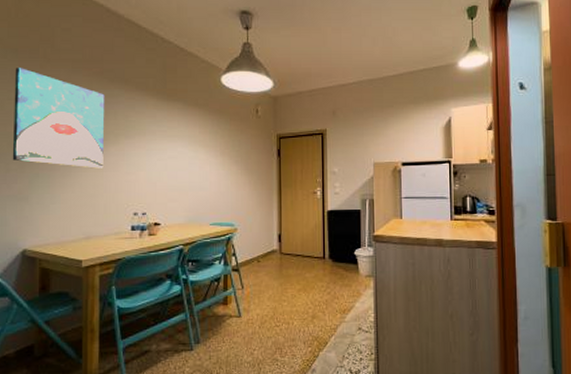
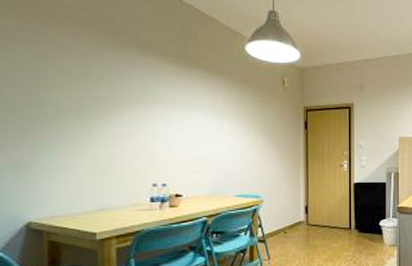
wall art: present [12,66,105,169] -> none [9,22,118,137]

